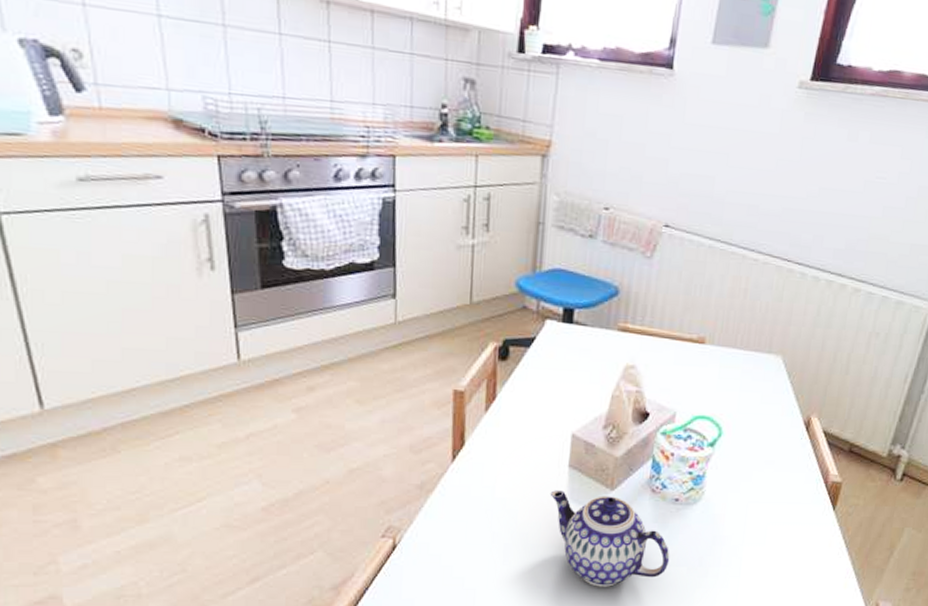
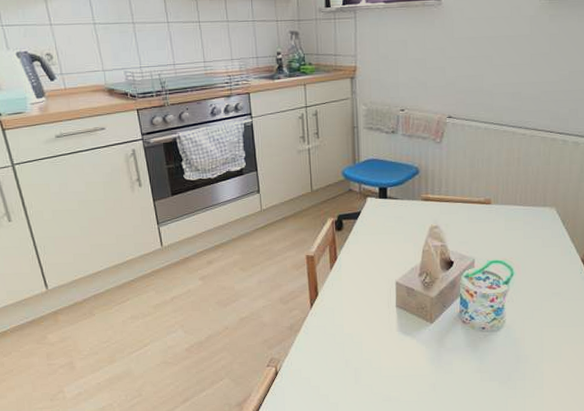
teapot: present [550,490,670,587] -> none [384,325,484,399]

